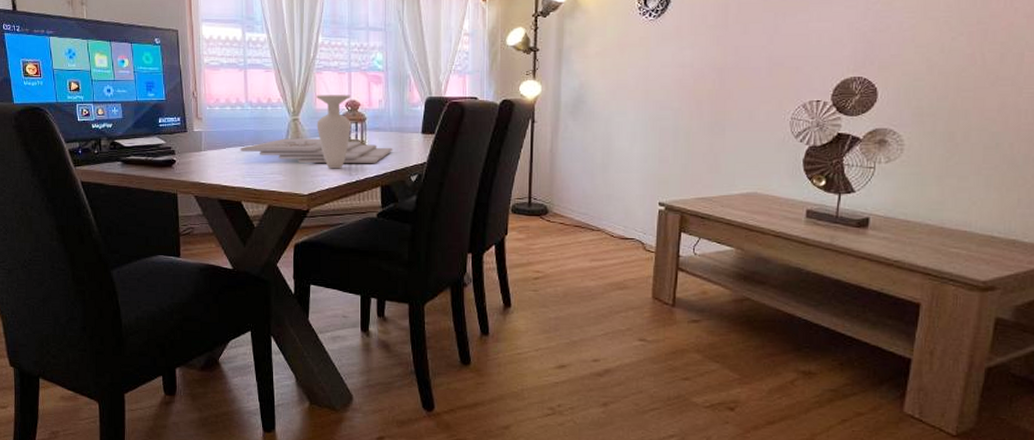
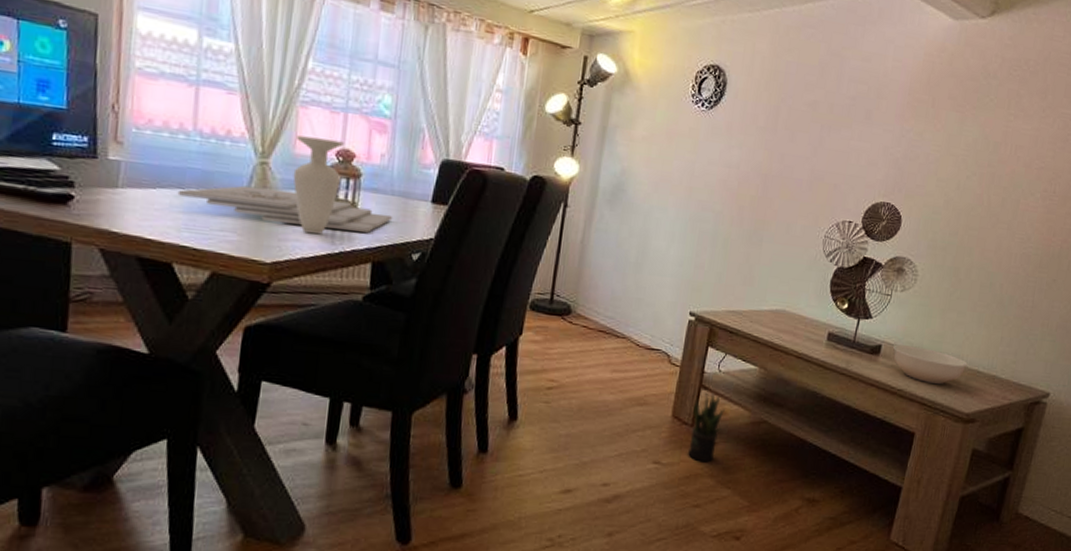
potted plant: none [672,274,705,339] -> present [688,393,725,463]
bowl: none [883,216,978,254] -> present [893,344,968,385]

